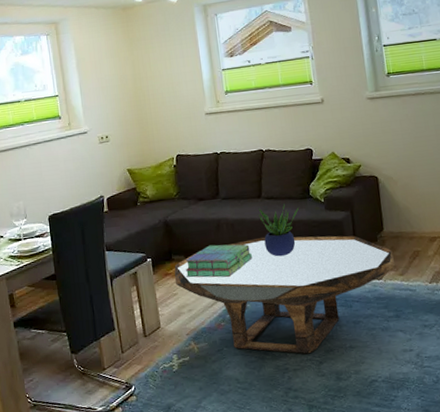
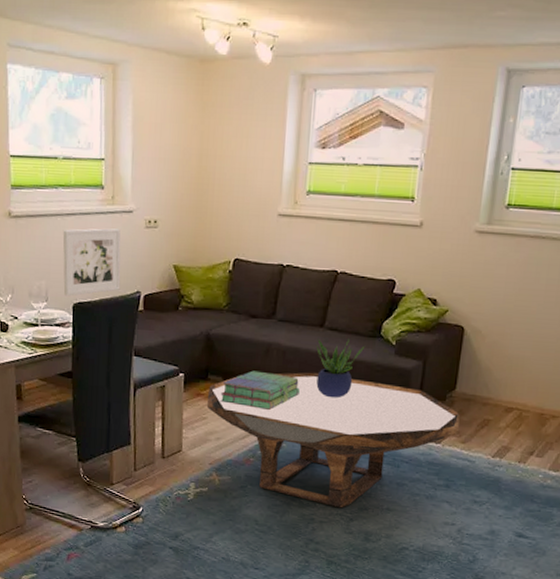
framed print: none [32,148,86,211] -> present [63,228,121,296]

